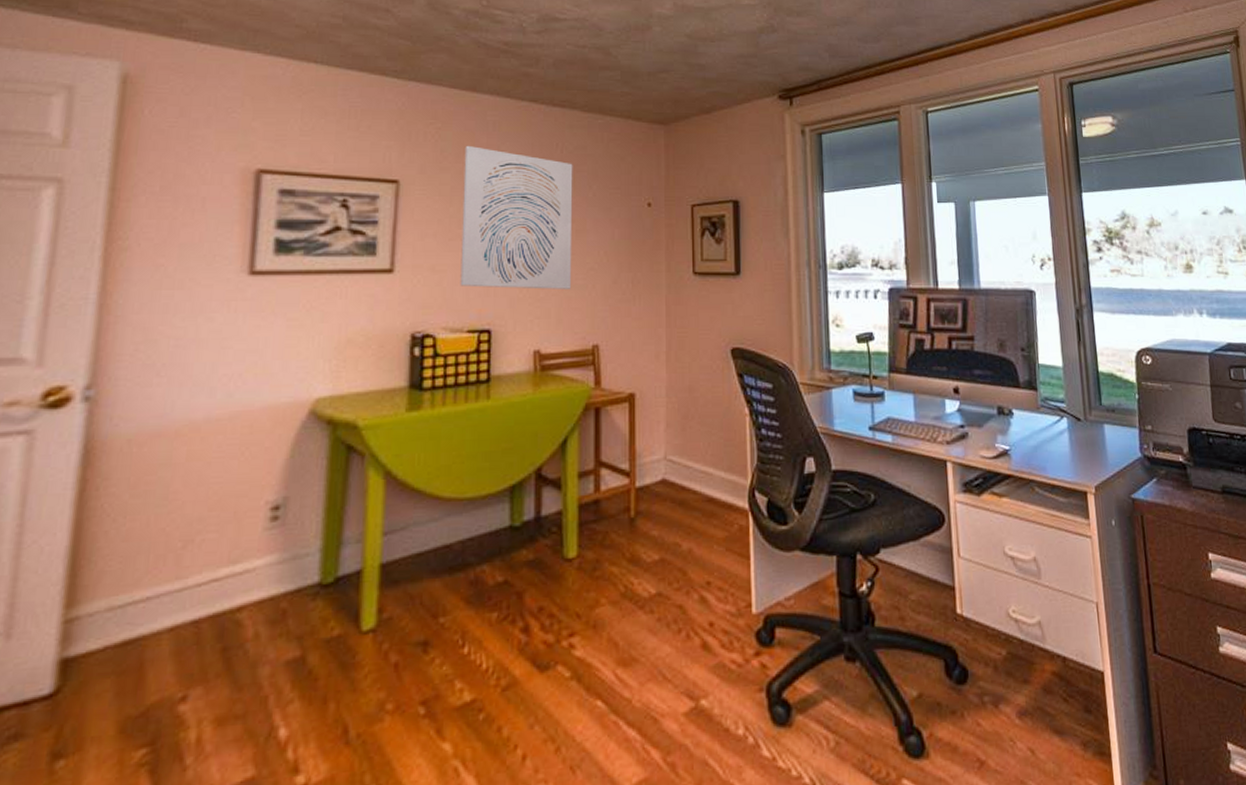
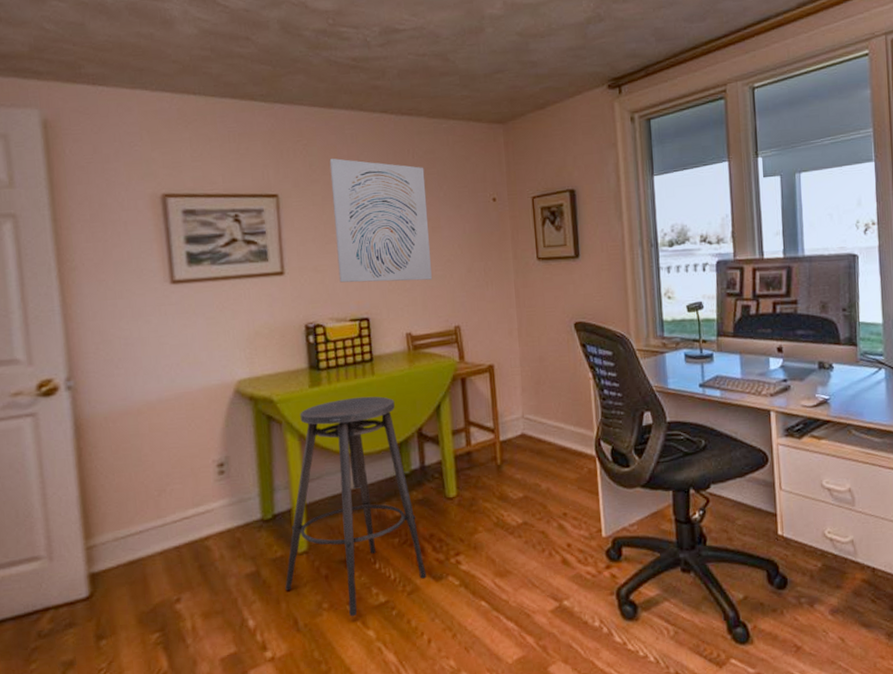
stool: none [337,425,529,723] -> present [285,396,427,617]

